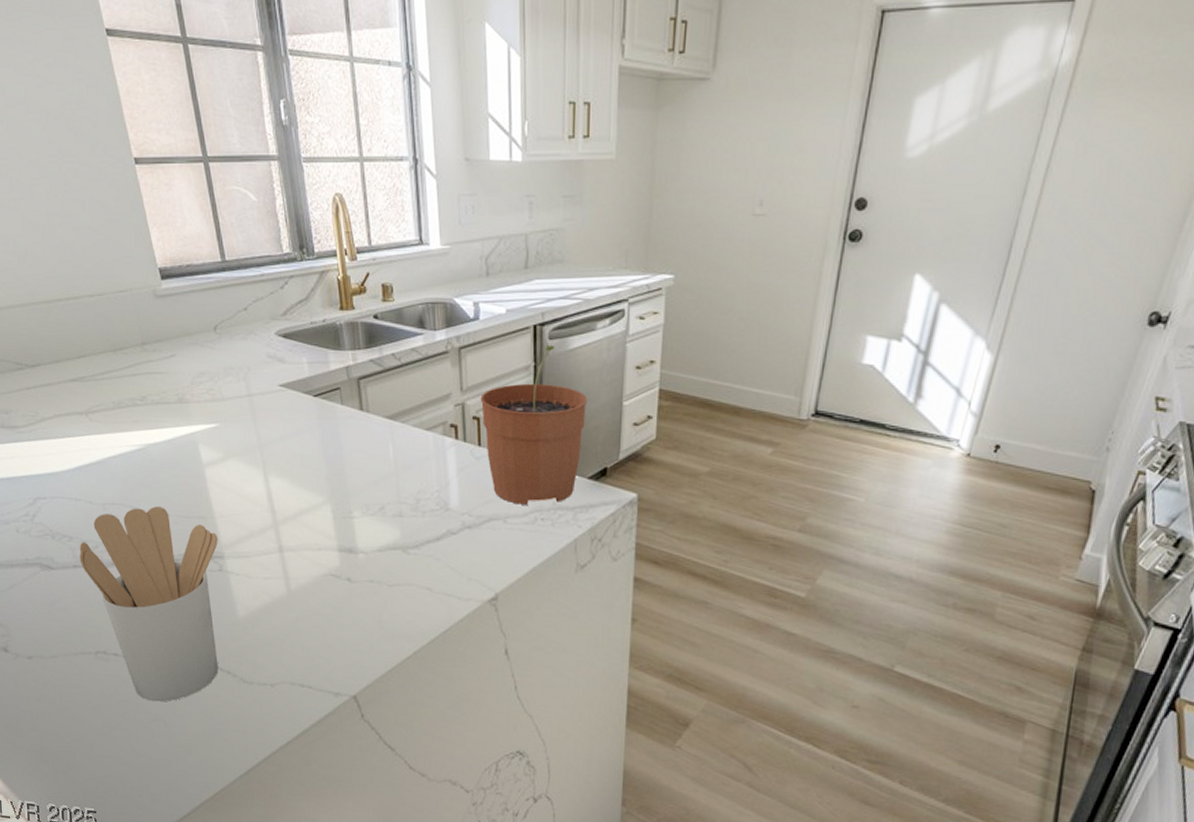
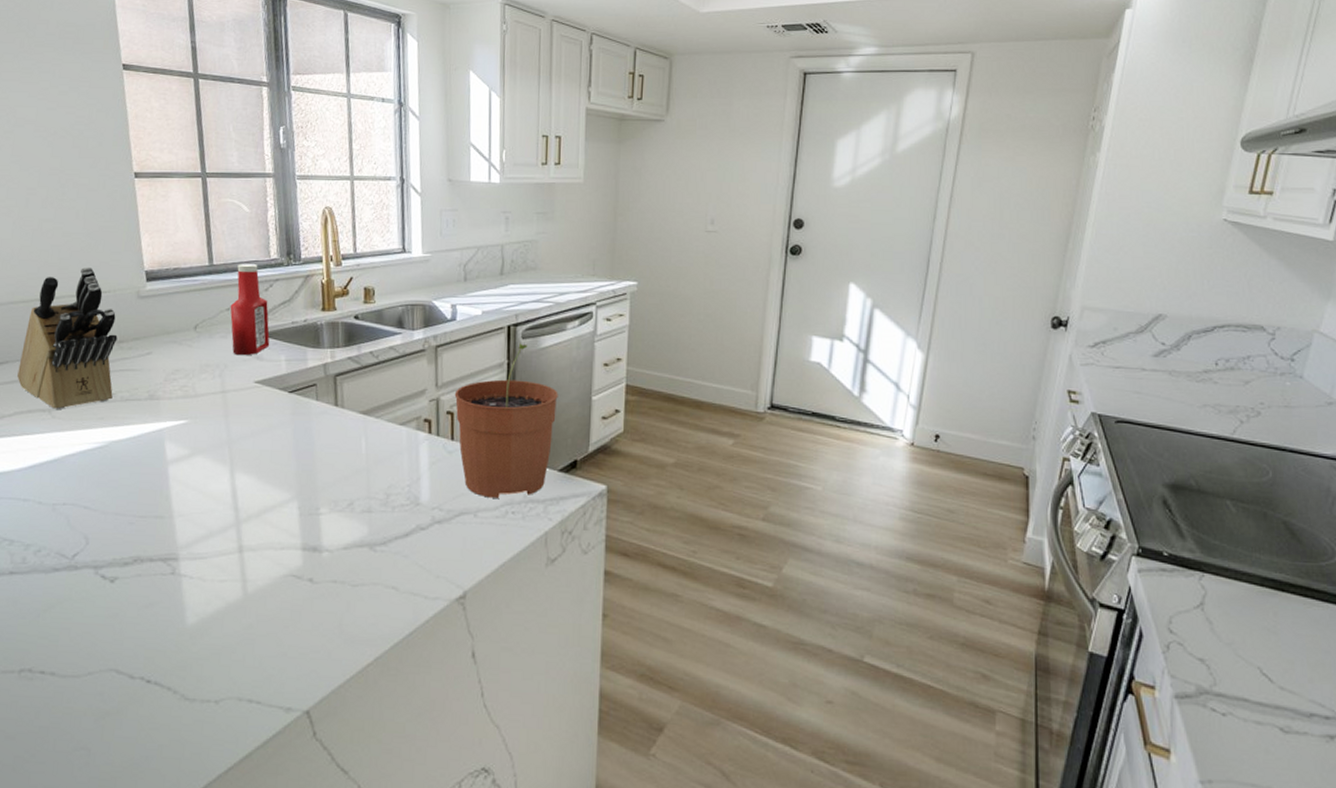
knife block: none [50,264,144,412] -> present [17,266,118,409]
utensil holder: present [79,506,218,702] -> none [17,506,174,727]
ketchup bottle: none [247,259,291,358] -> present [230,264,270,356]

